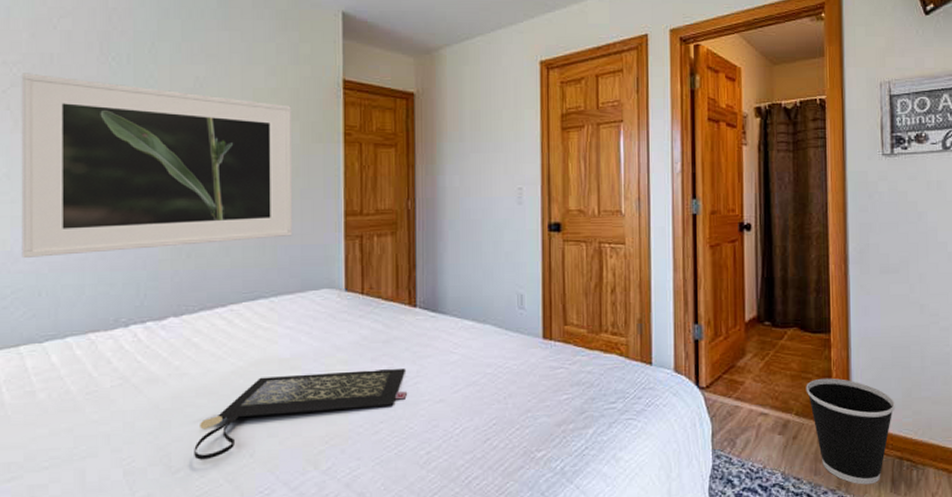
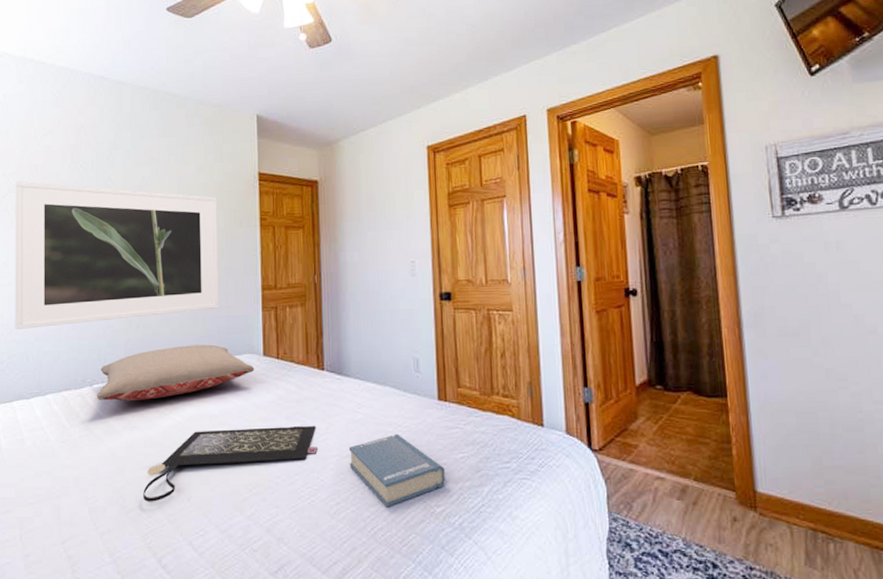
pillow: none [134,277,334,344] -> present [97,344,255,401]
hardback book: none [442,375,547,454] -> present [348,433,445,507]
wastebasket: present [806,378,896,485] -> none [703,443,805,556]

